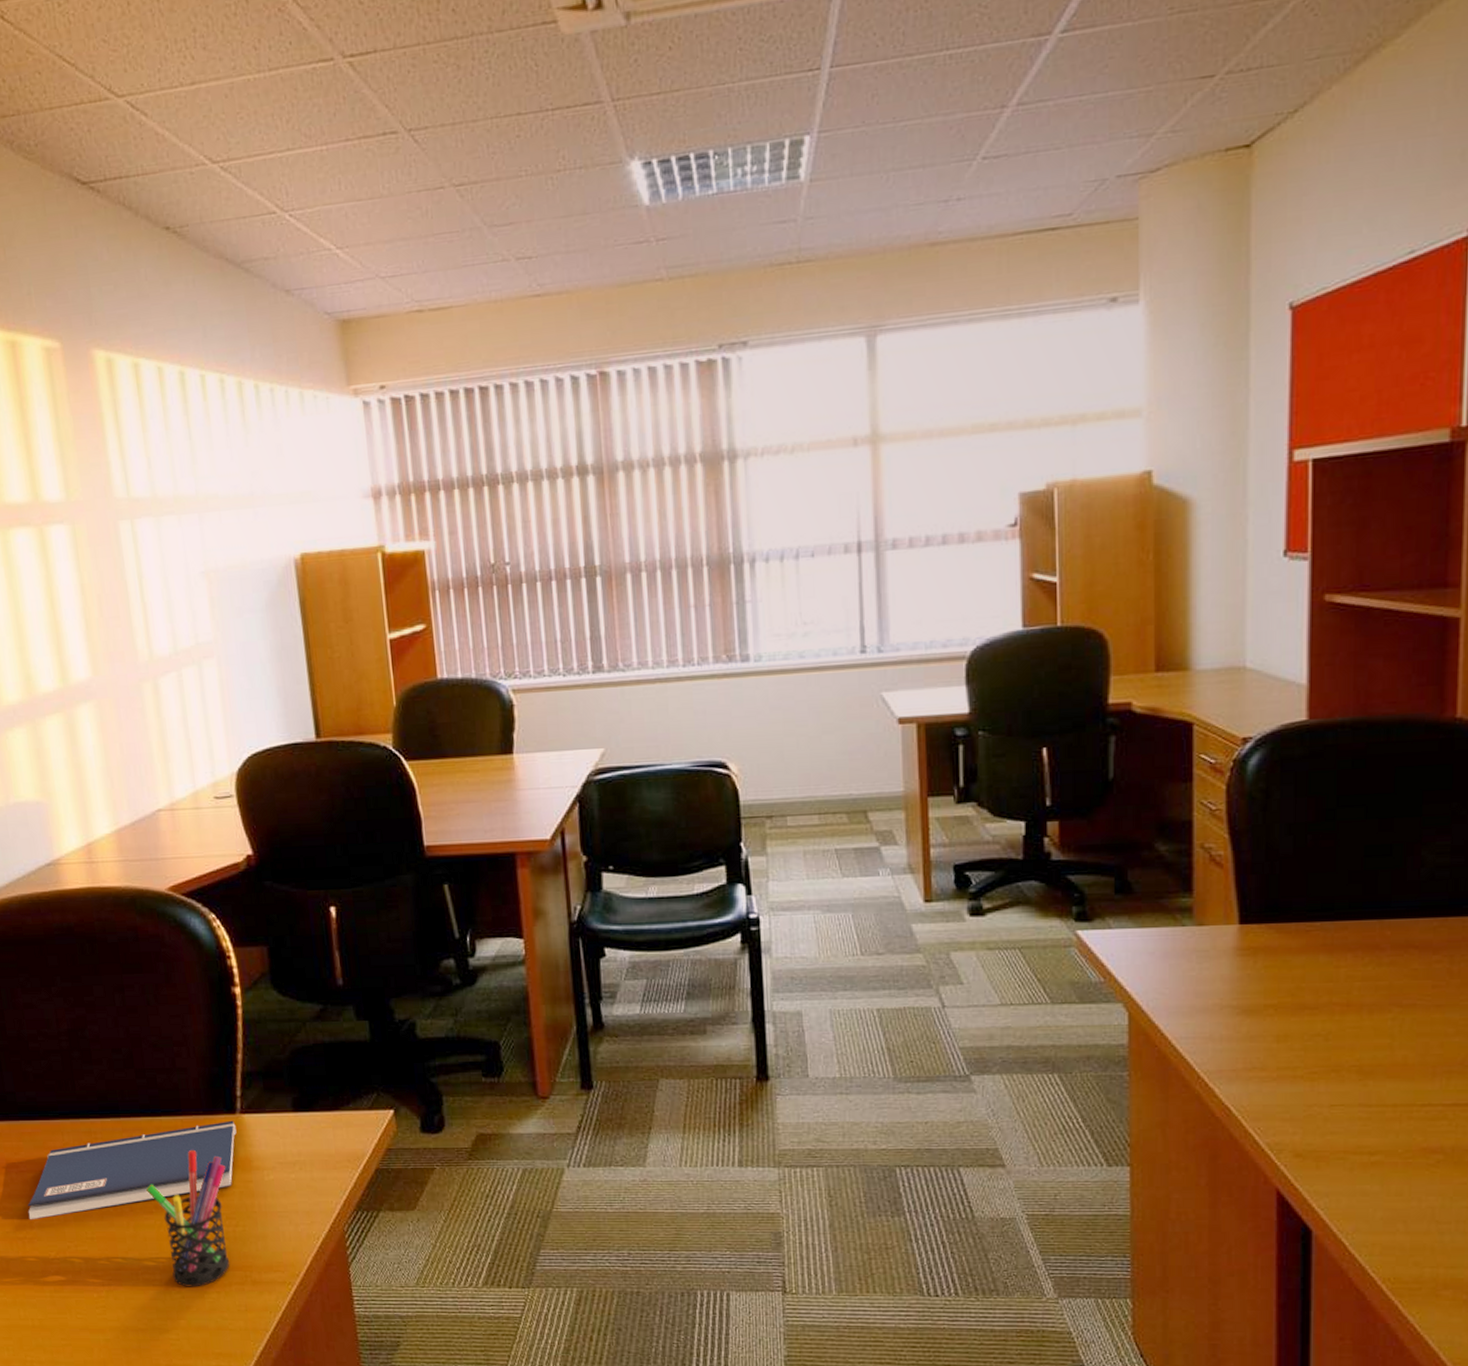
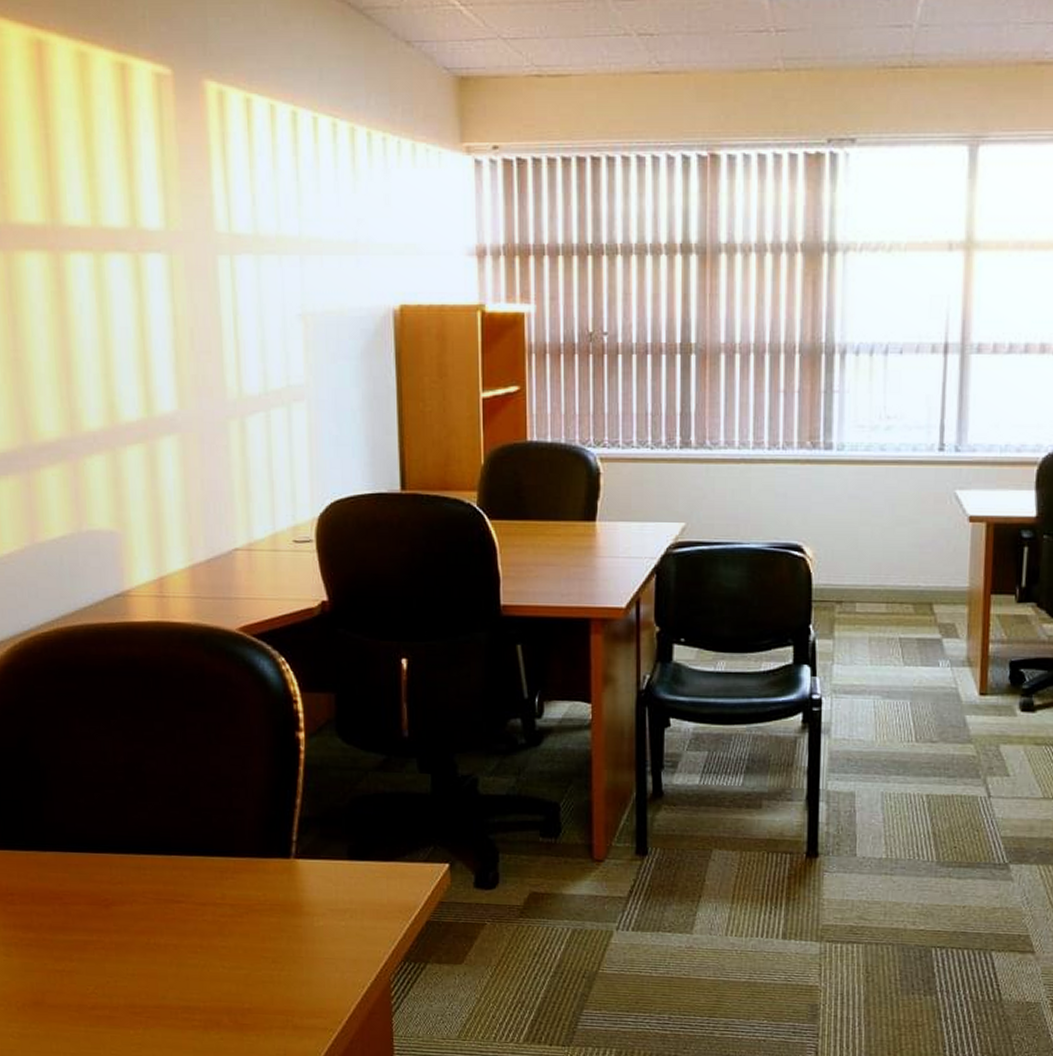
paperback book: present [28,1120,237,1220] -> none [68,864,289,953]
pen holder: present [146,1150,230,1287] -> none [193,892,275,1029]

